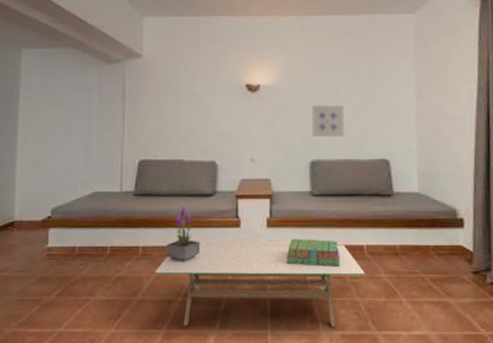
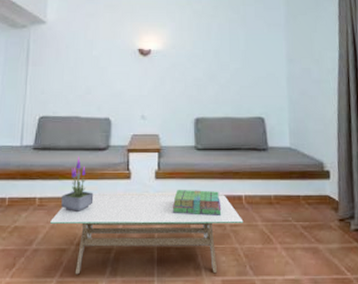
wall art: present [311,105,345,138] -> none [196,68,226,97]

